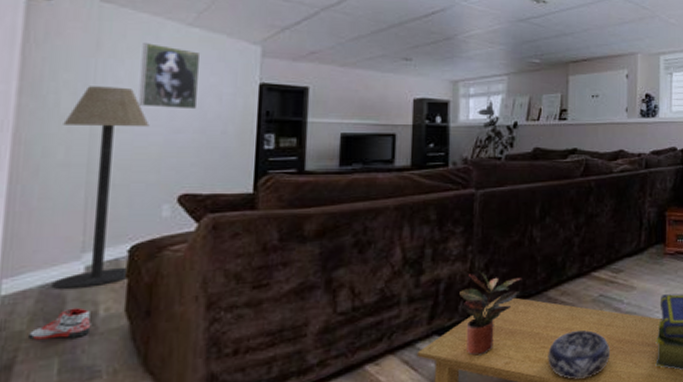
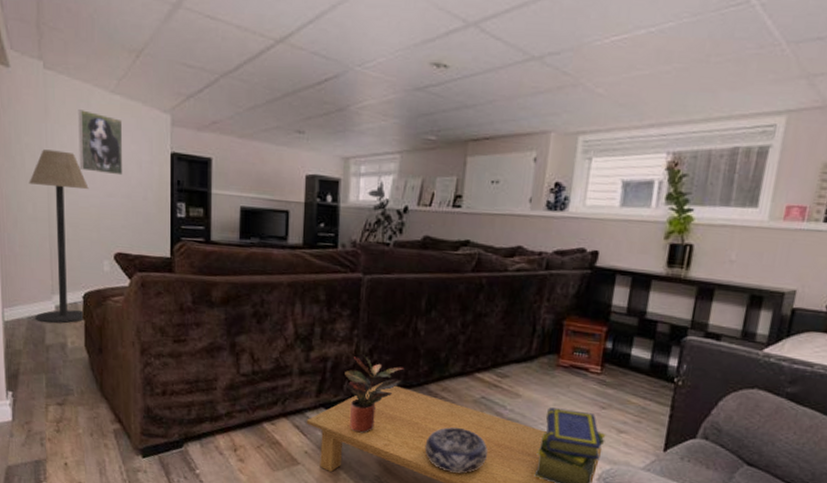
sneaker: present [27,307,91,340] -> none [24,338,64,362]

